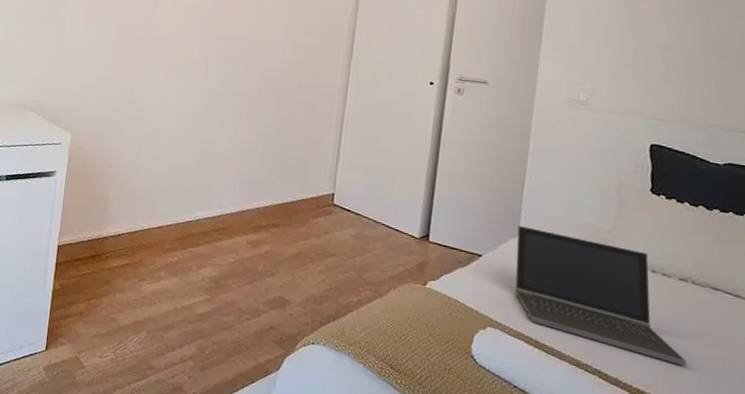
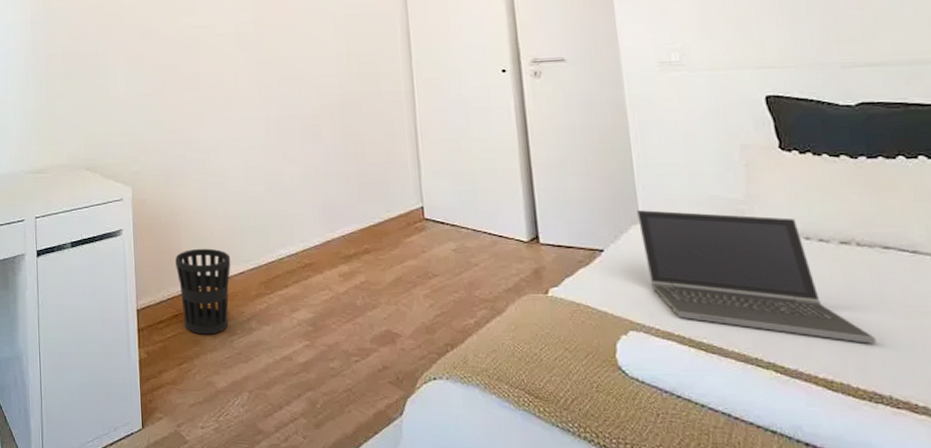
wastebasket: none [99,199,153,278] -> present [175,248,231,335]

